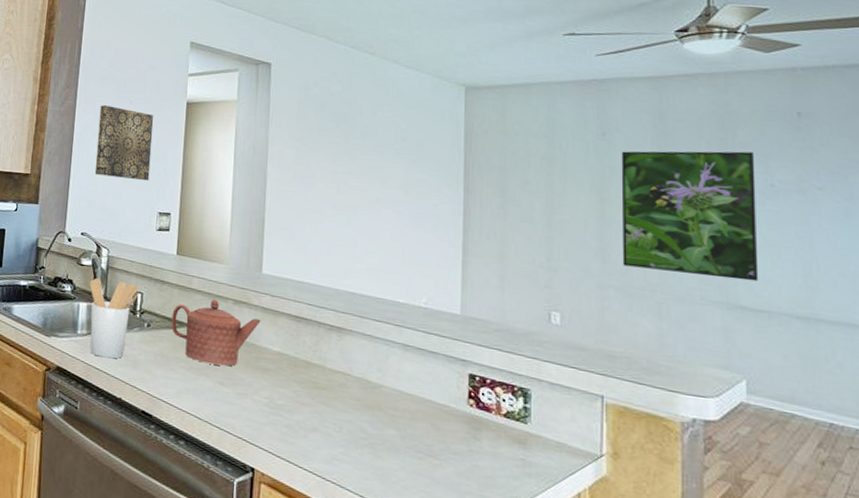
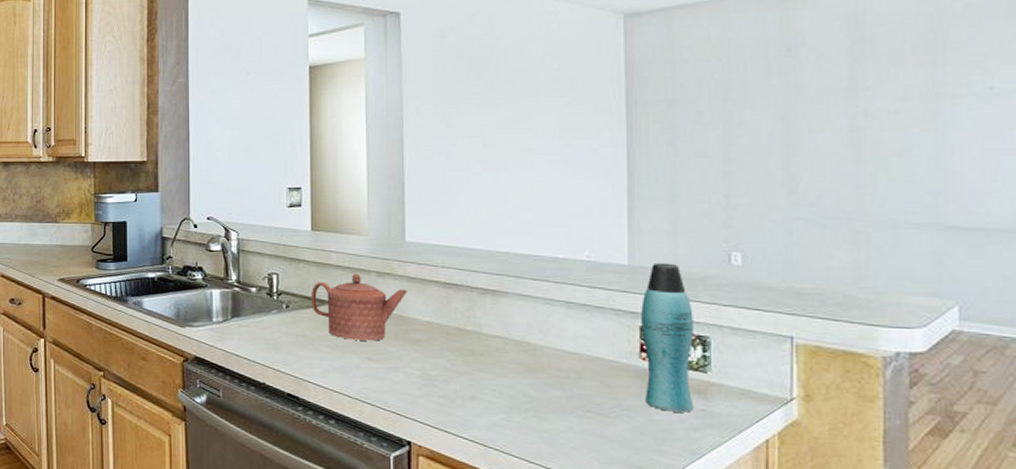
utensil holder: present [89,277,140,359] -> none [221,262,274,344]
wall art: present [94,105,154,181] -> none [215,79,275,156]
bottle: none [470,315,517,461] -> present [641,262,694,413]
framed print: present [621,151,759,282] -> none [810,52,974,197]

